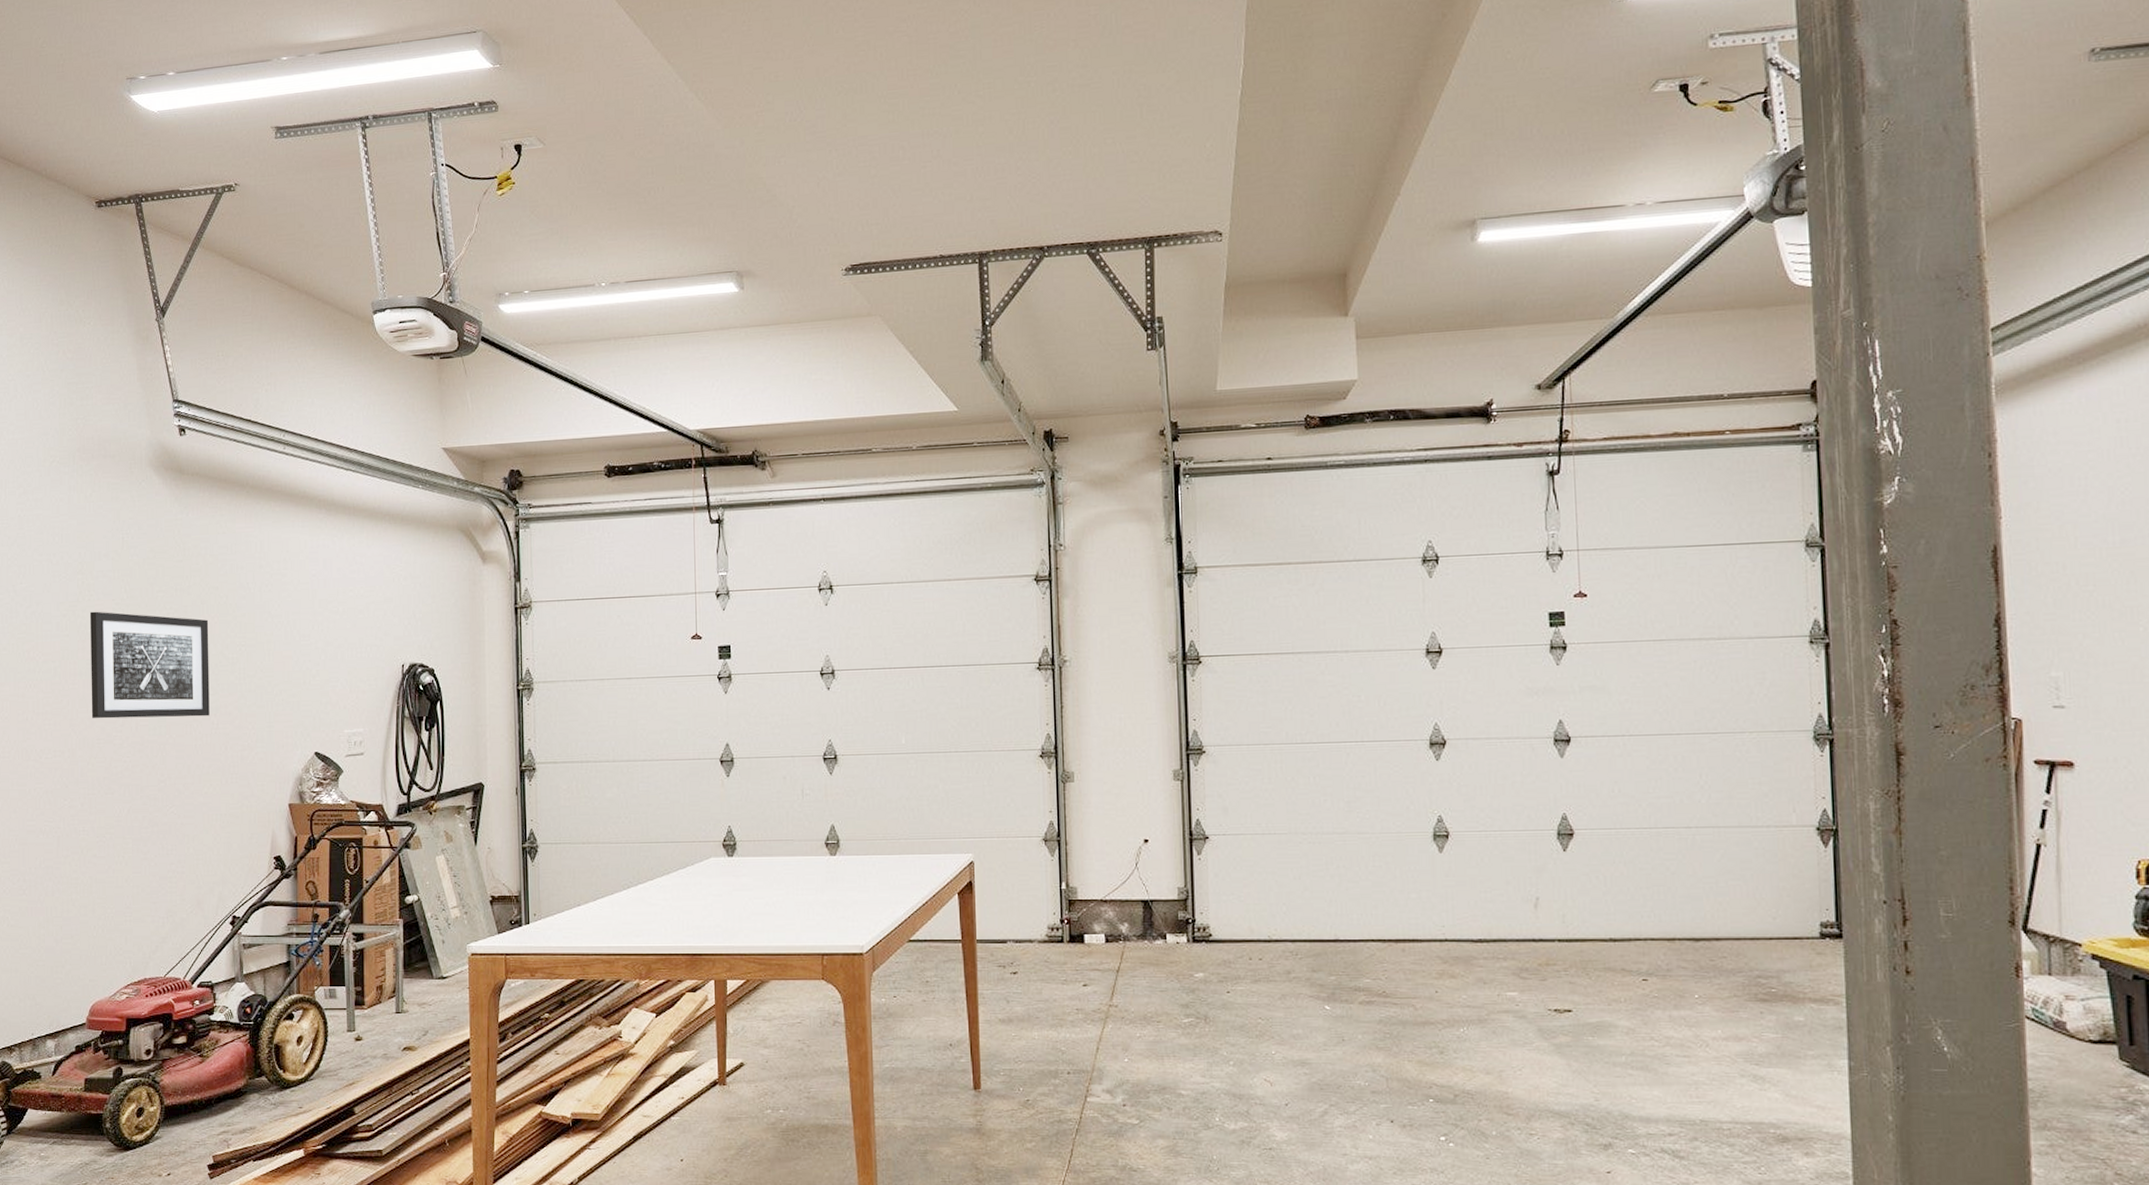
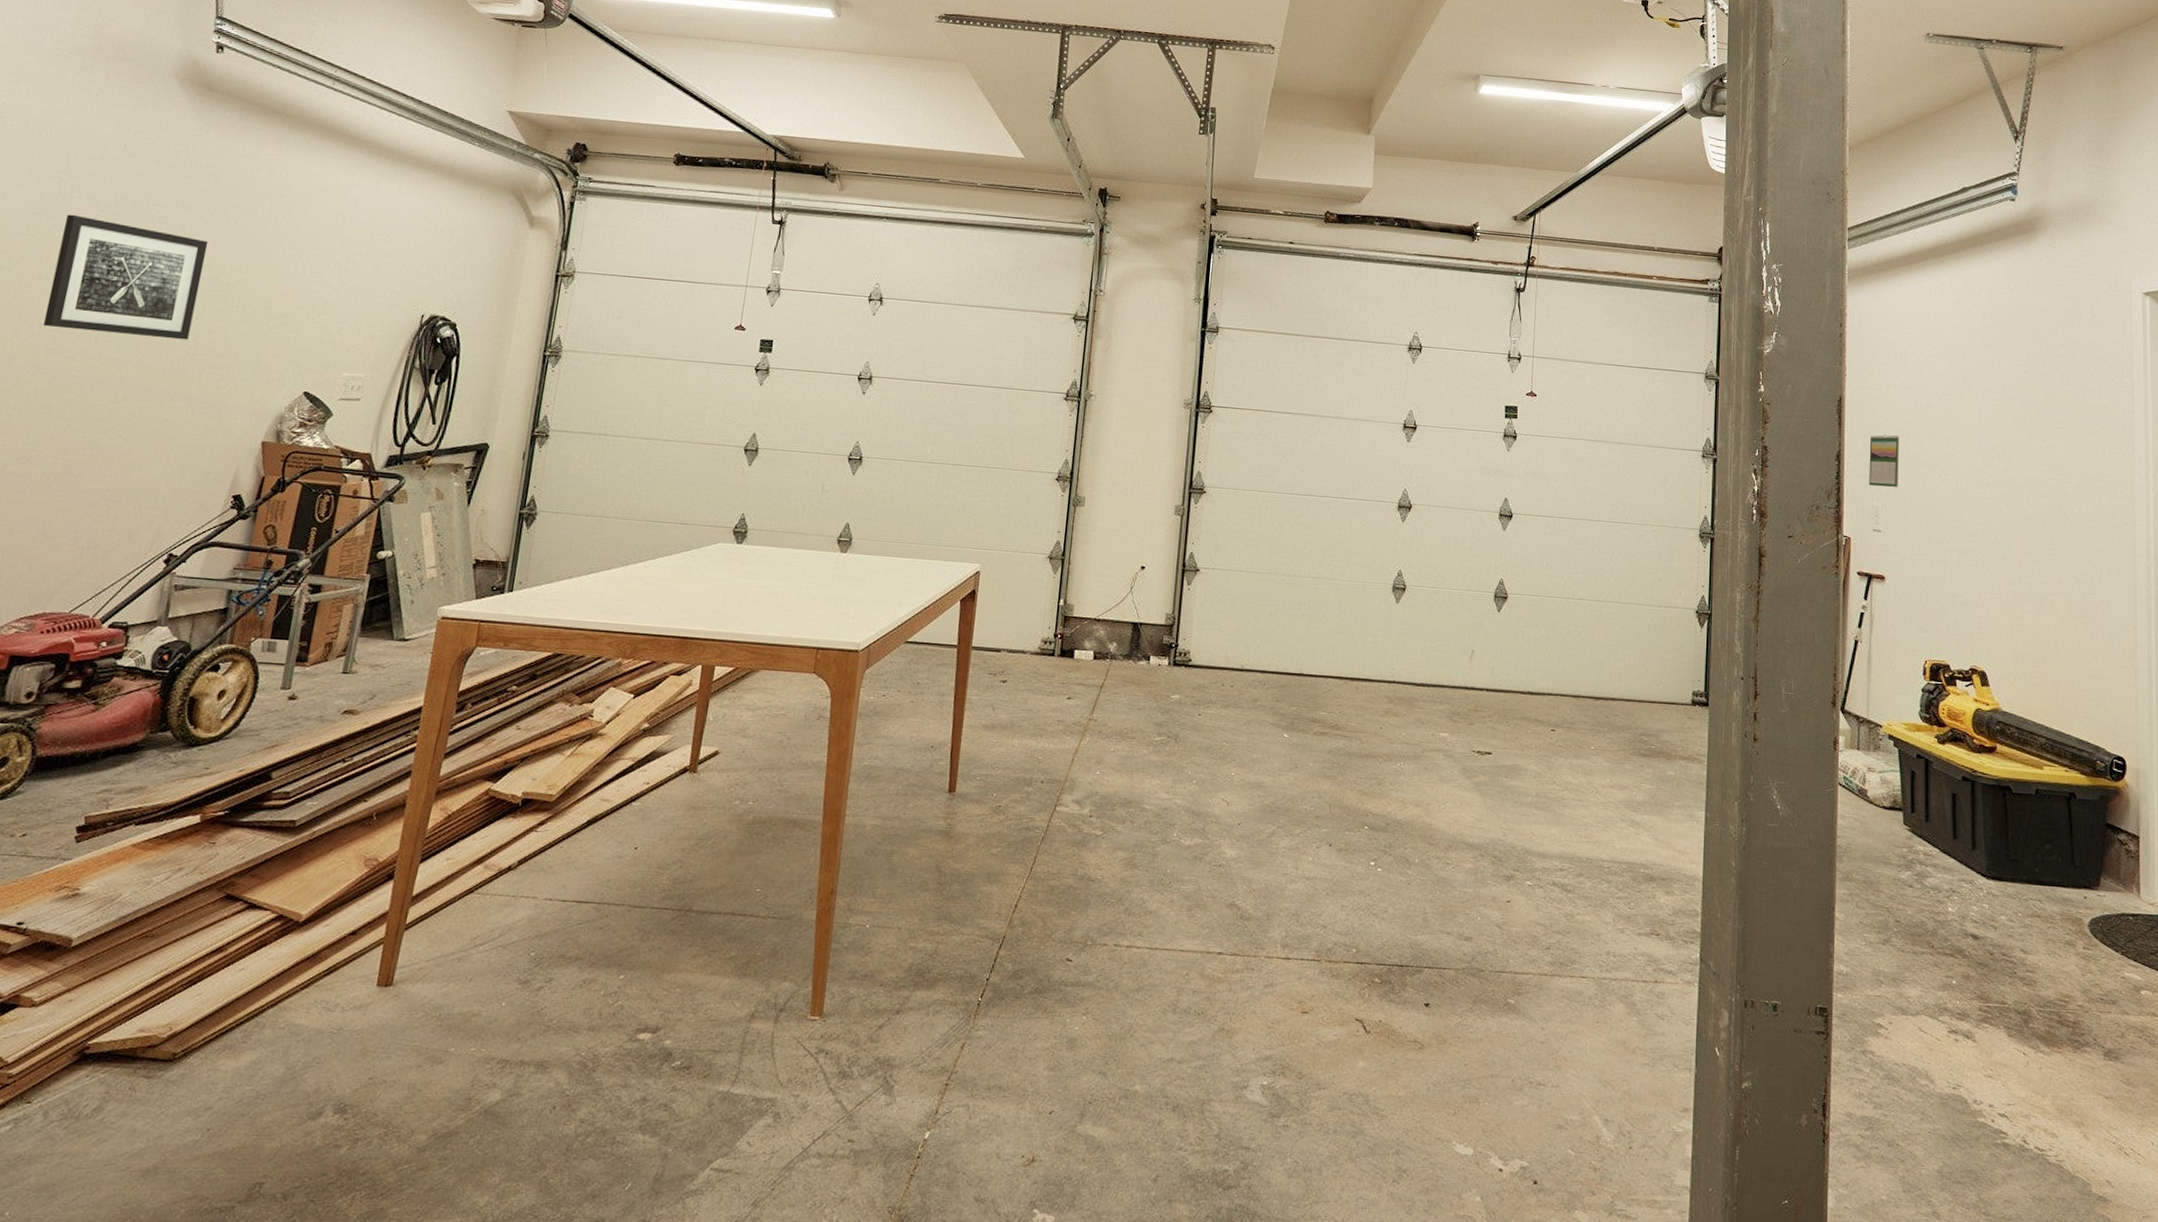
calendar: none [2041,585,2086,652] -> present [1869,435,1900,488]

